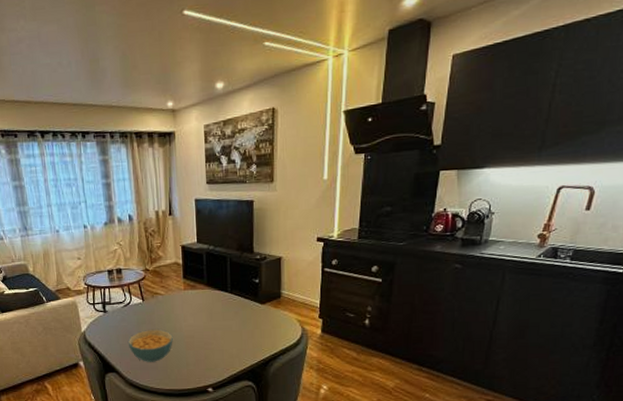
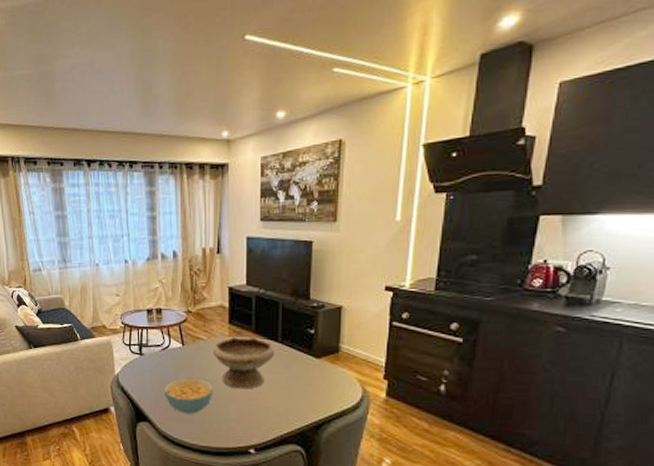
bowl: none [171,288,225,336] -> present [213,336,274,390]

